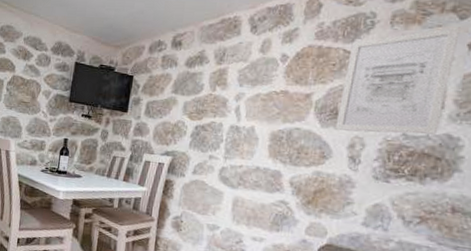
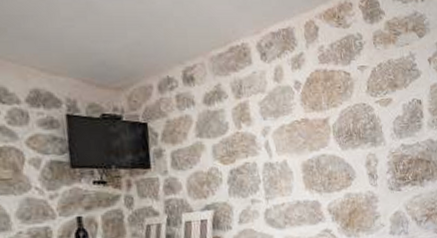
wall art: present [335,27,461,135] -> none [349,44,424,151]

